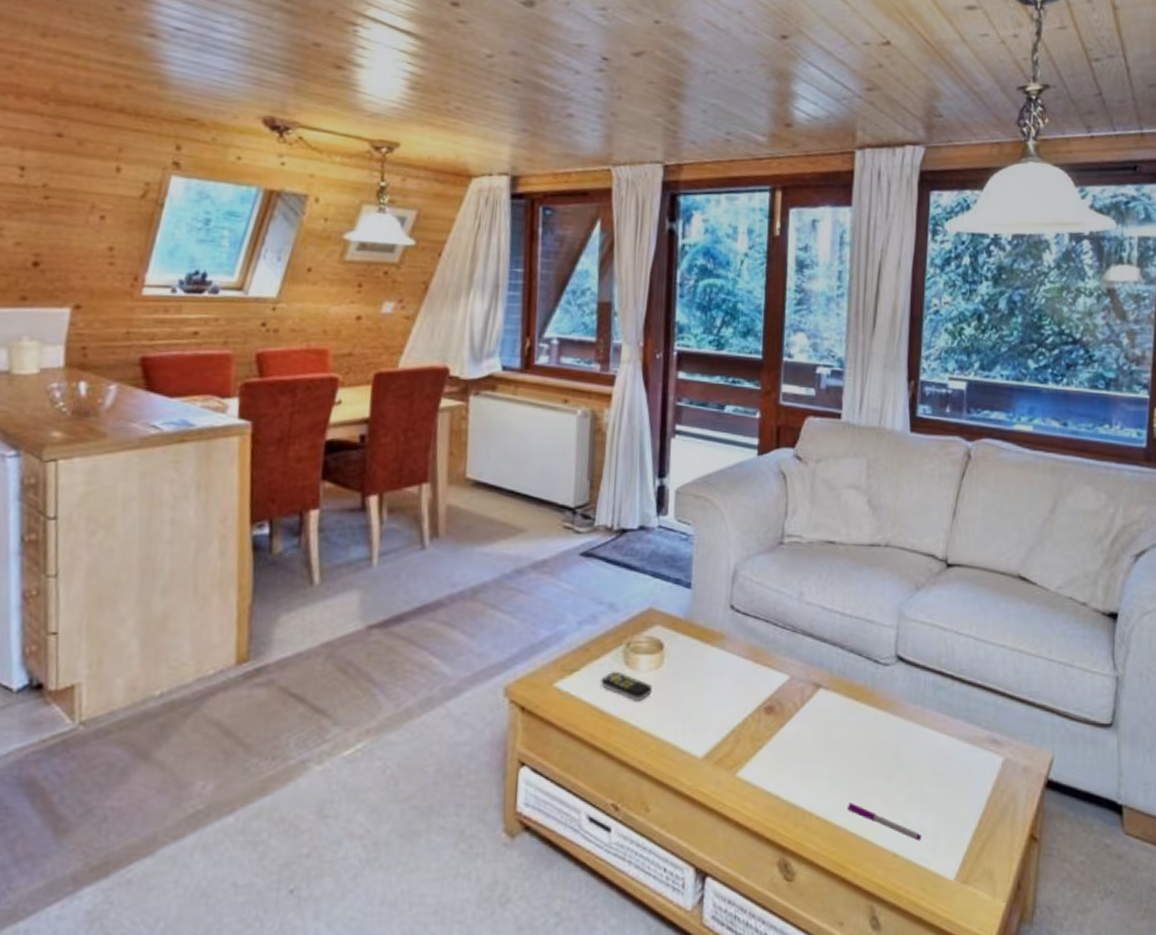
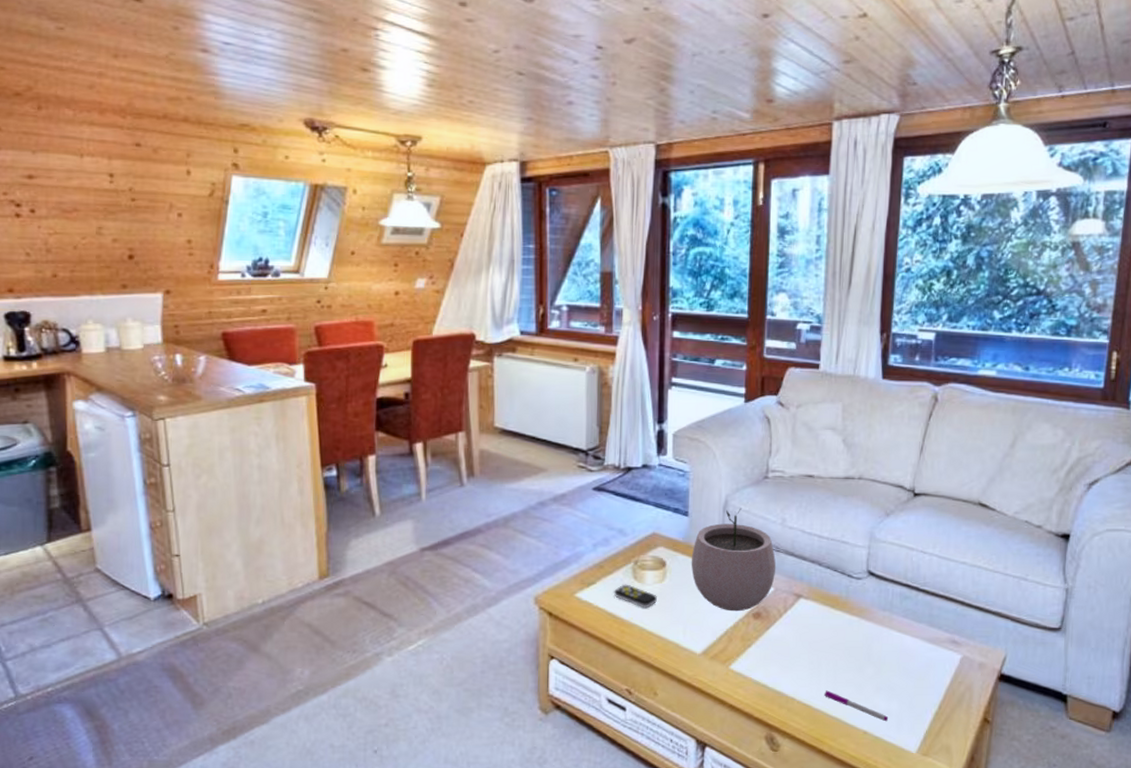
plant pot: none [693,579,792,705] -> present [691,508,776,612]

